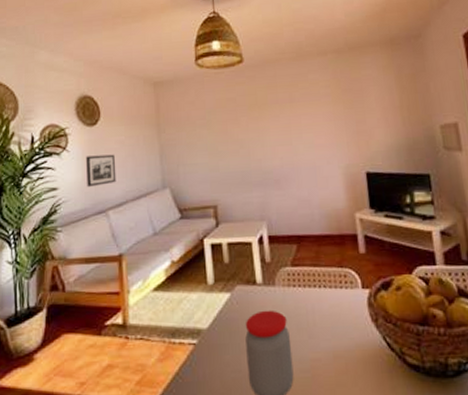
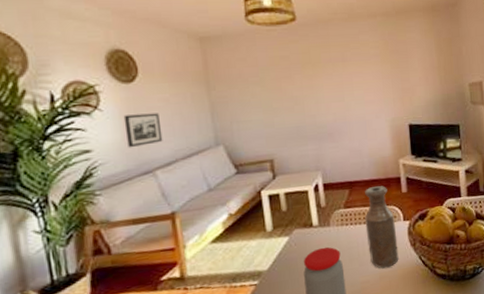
bottle: none [315,243,357,346] -> present [364,186,399,269]

